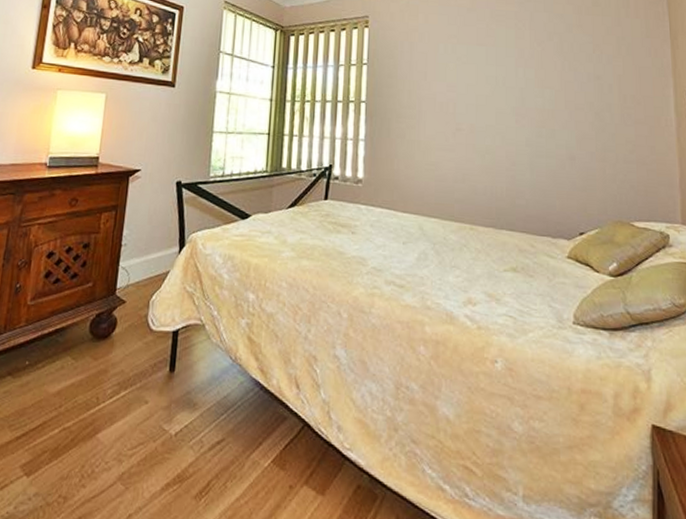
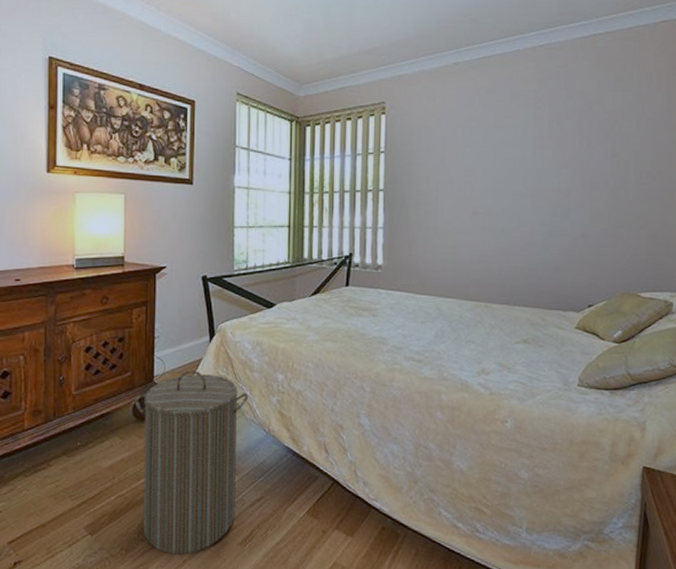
laundry hamper: none [86,284,217,508] -> present [134,370,249,555]

